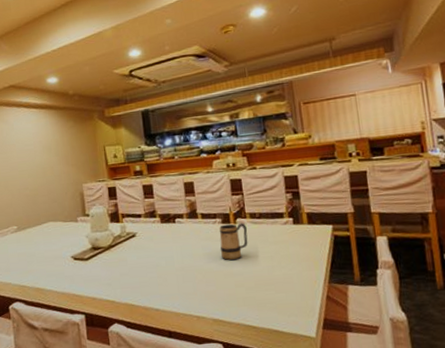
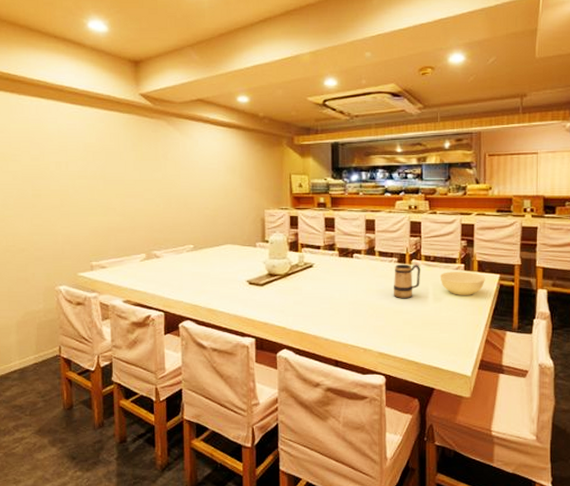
bowl: none [268,225,317,252] -> present [440,271,485,296]

